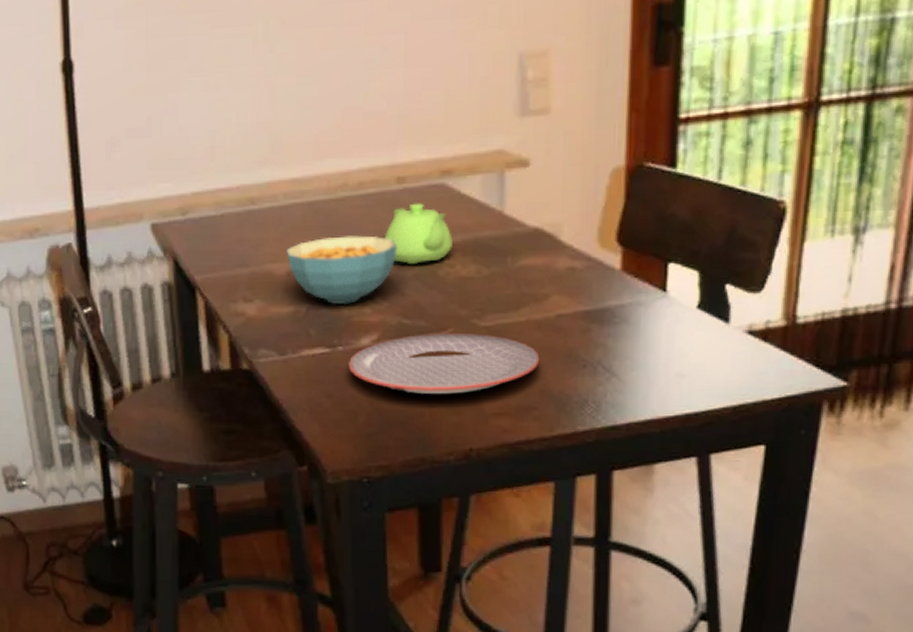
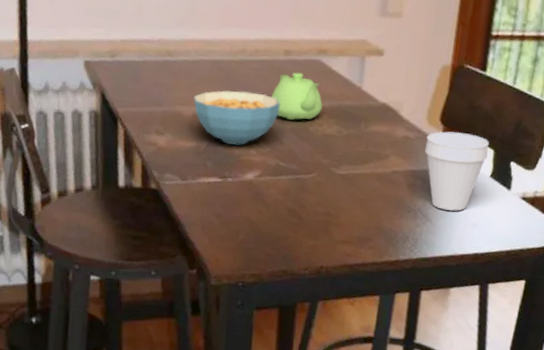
plate: present [348,332,540,394] -> none [234,175,378,224]
cup: none [599,252,691,360] -> present [425,131,489,212]

